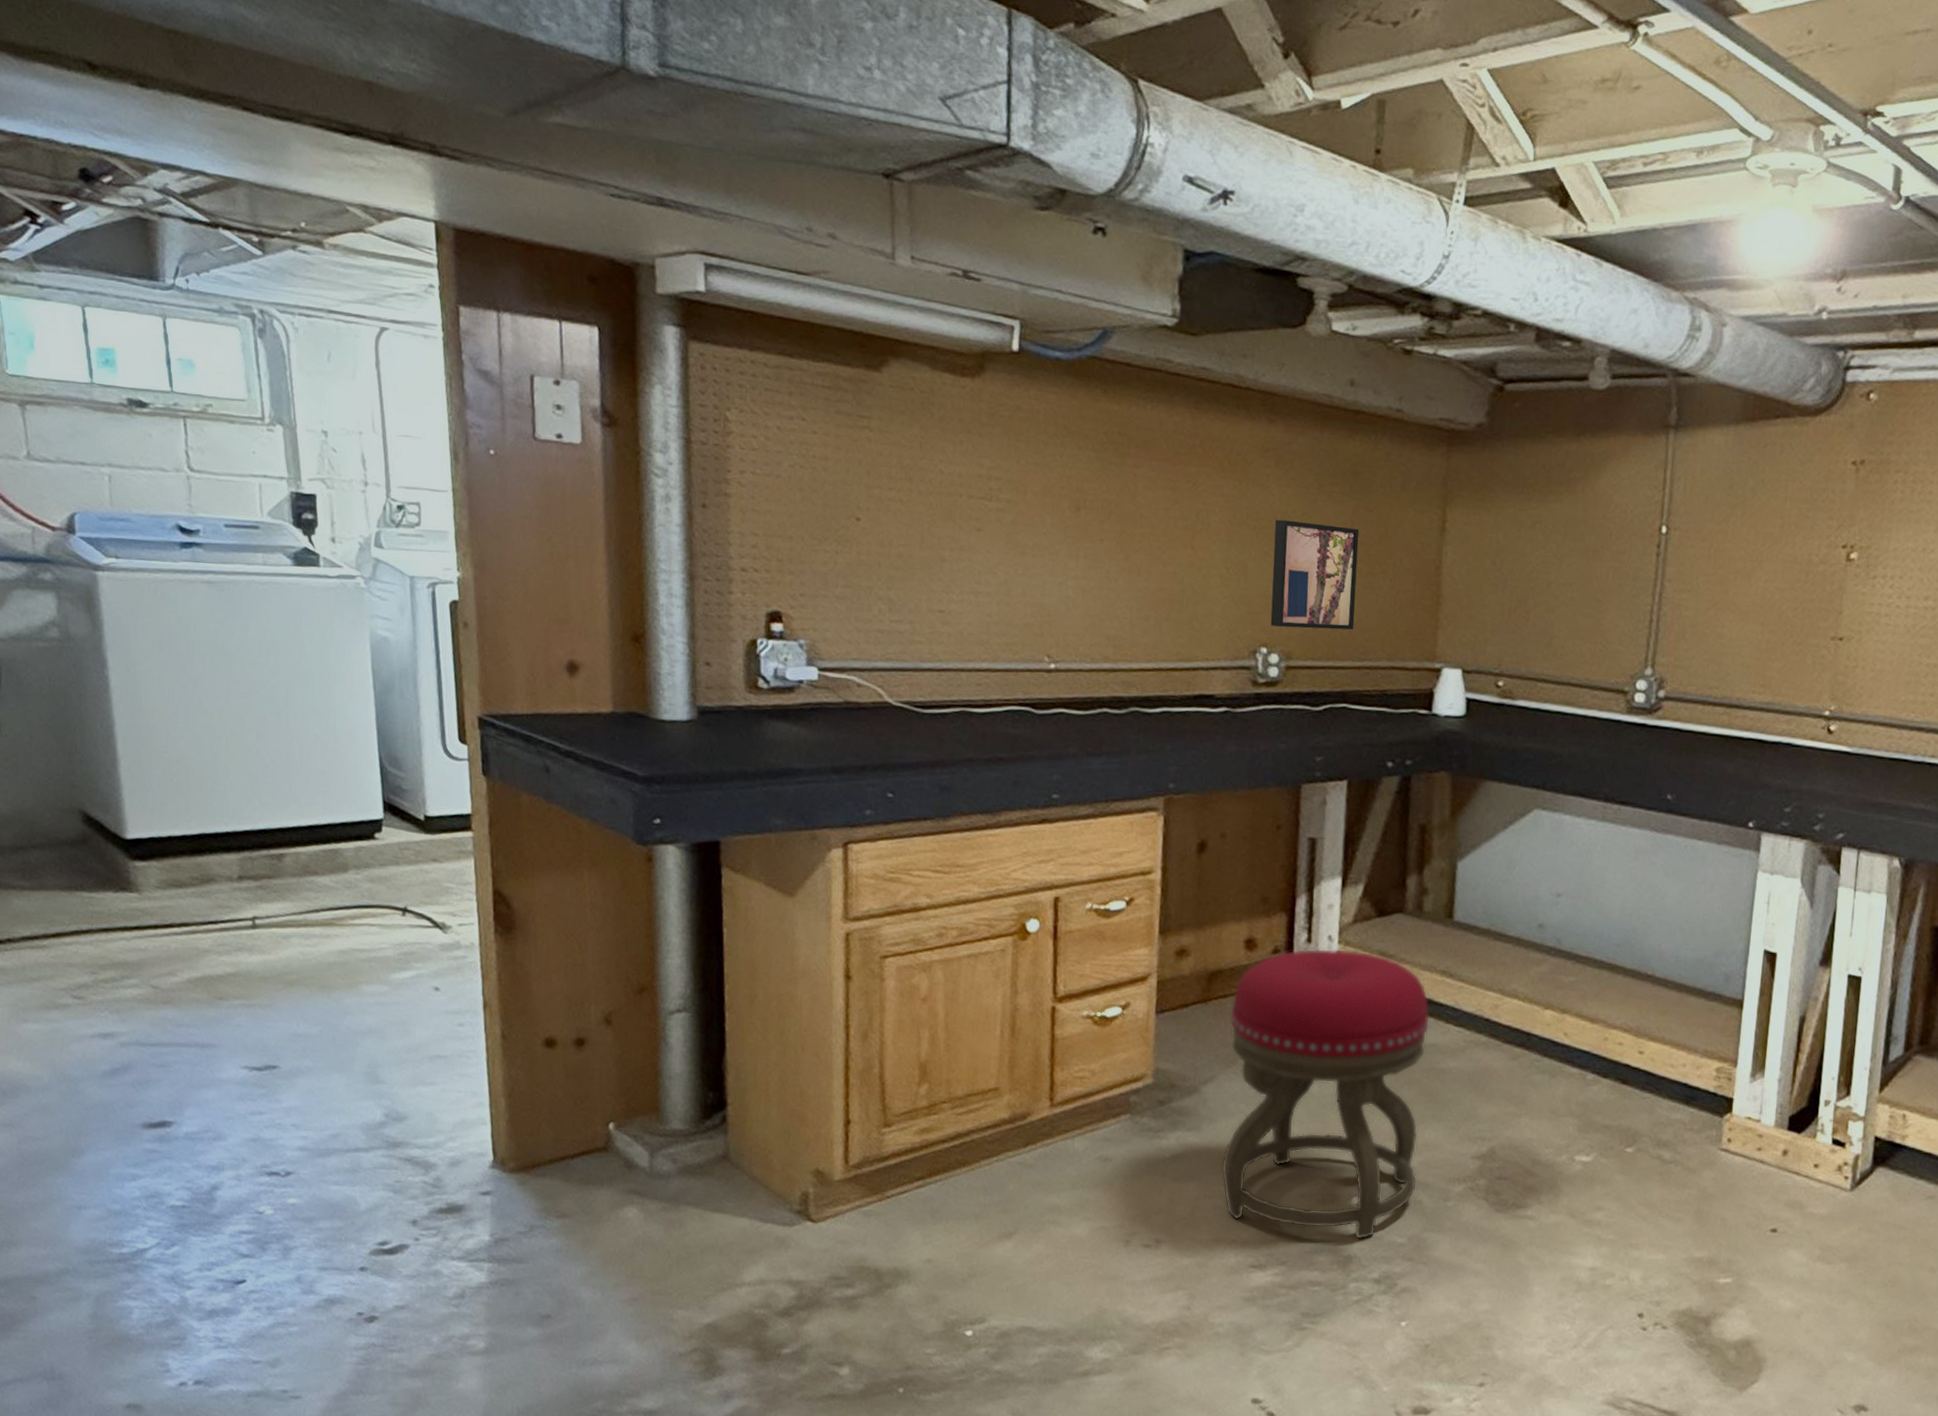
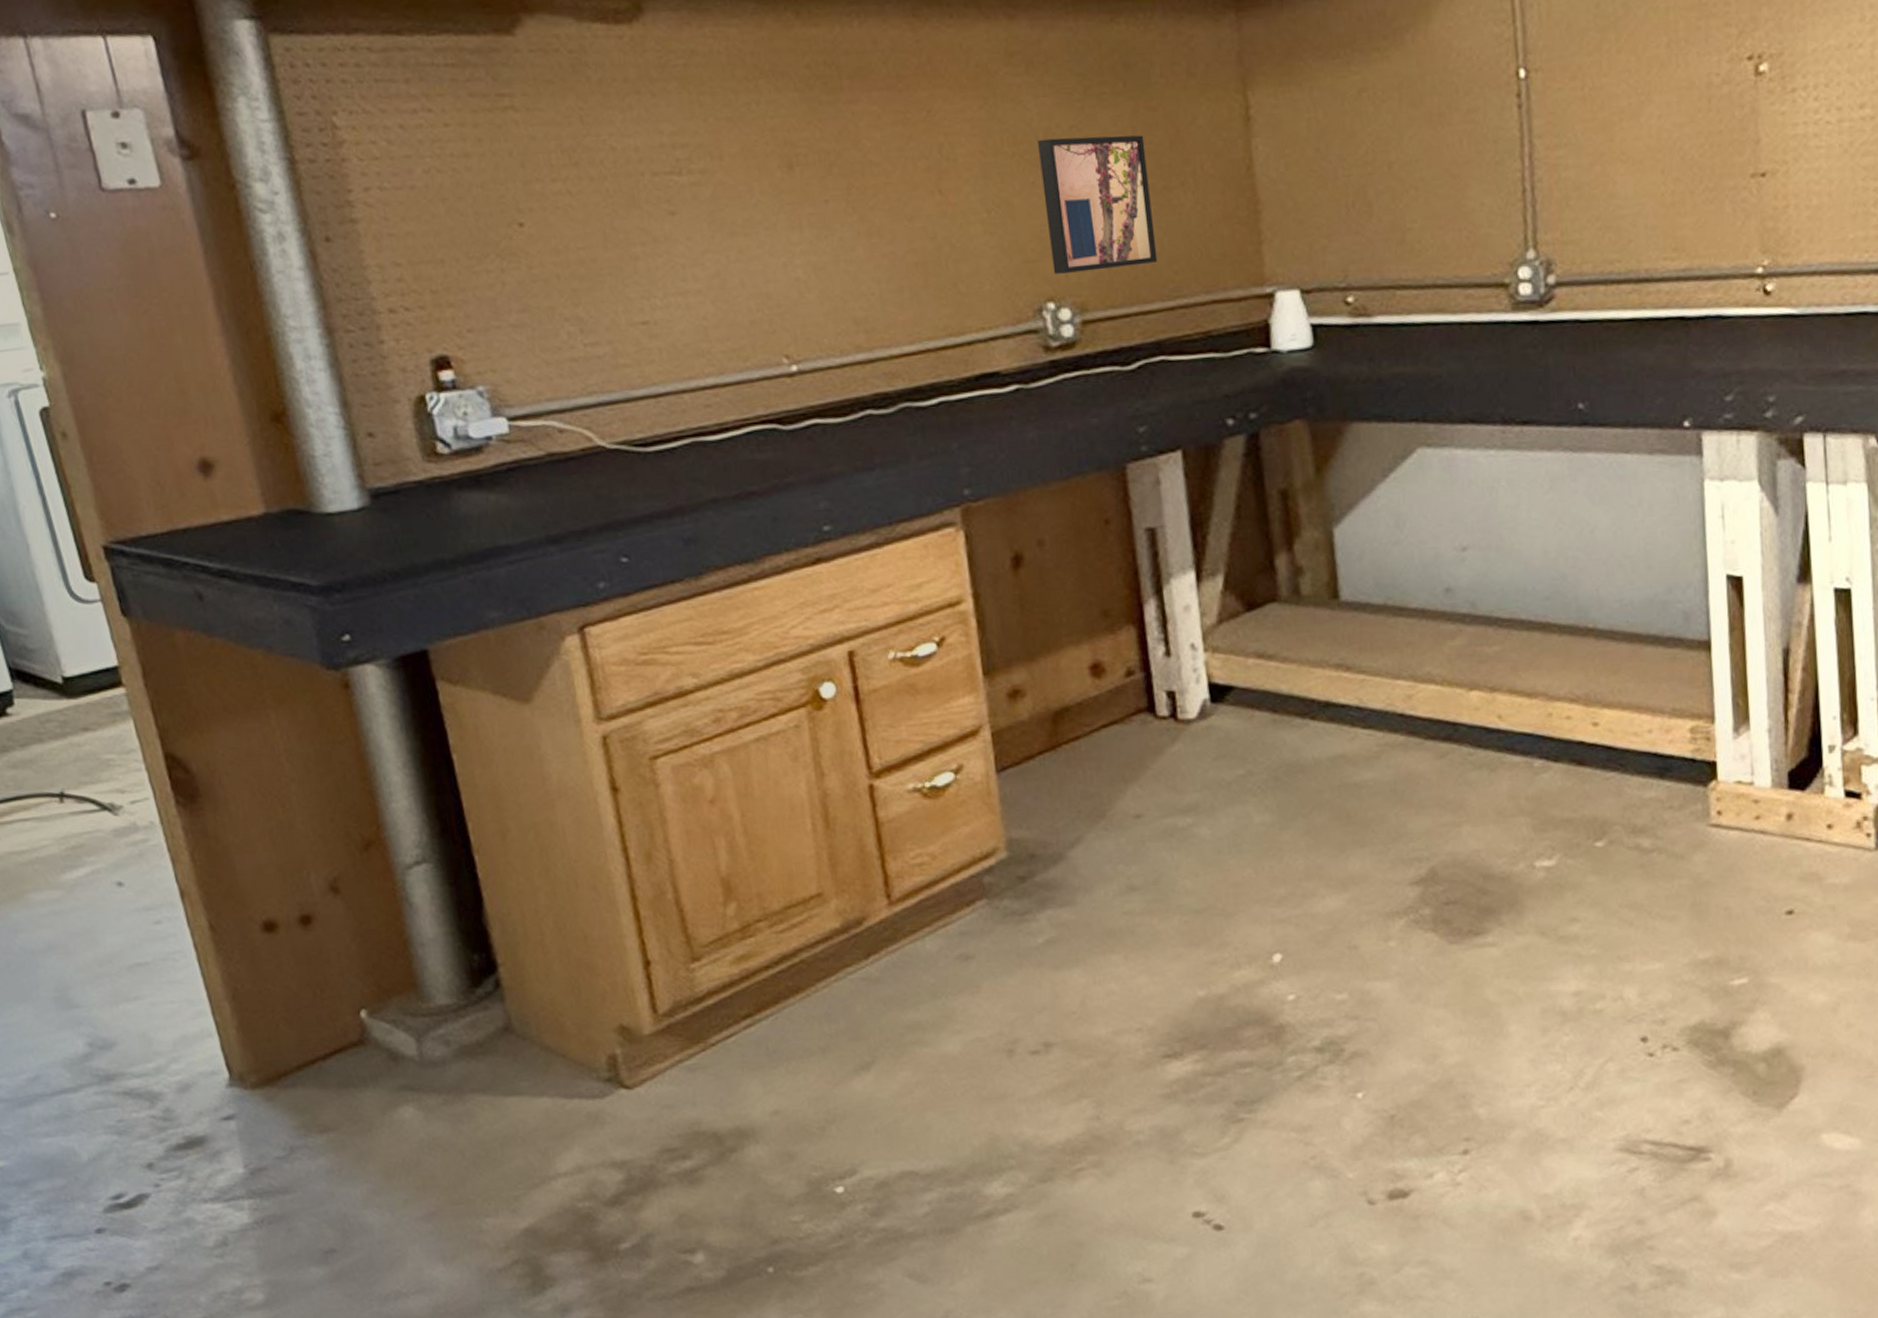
stool: present [1221,948,1430,1240] -> none [1086,656,1347,1005]

